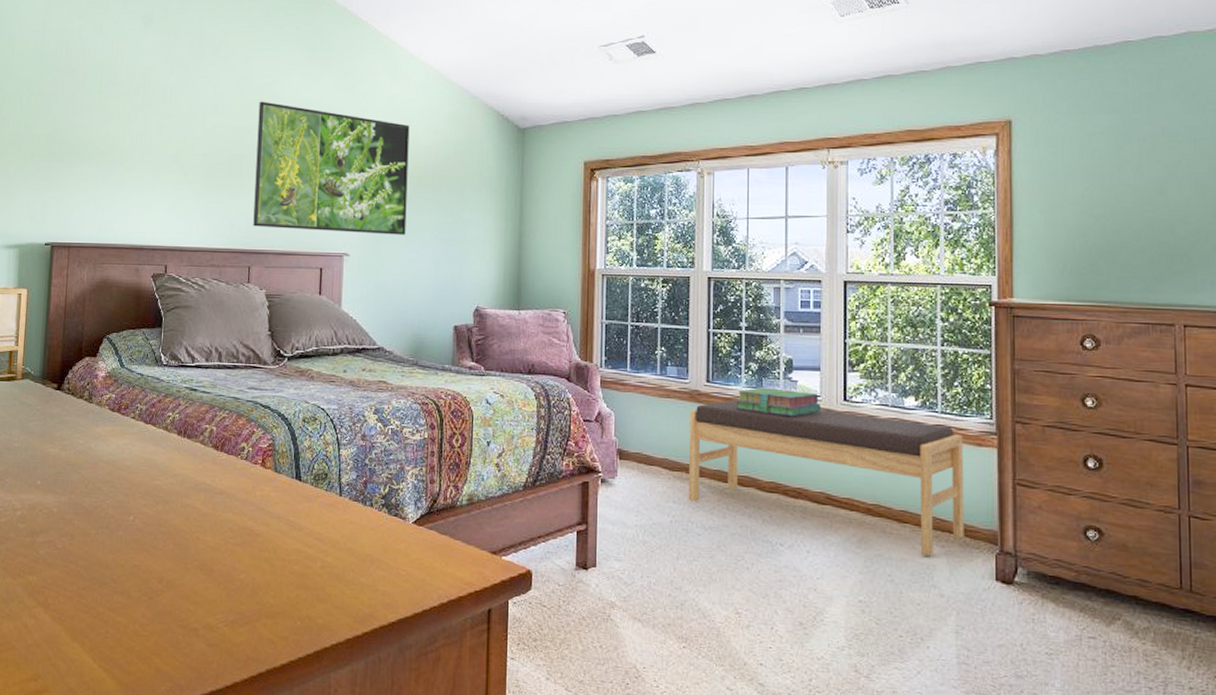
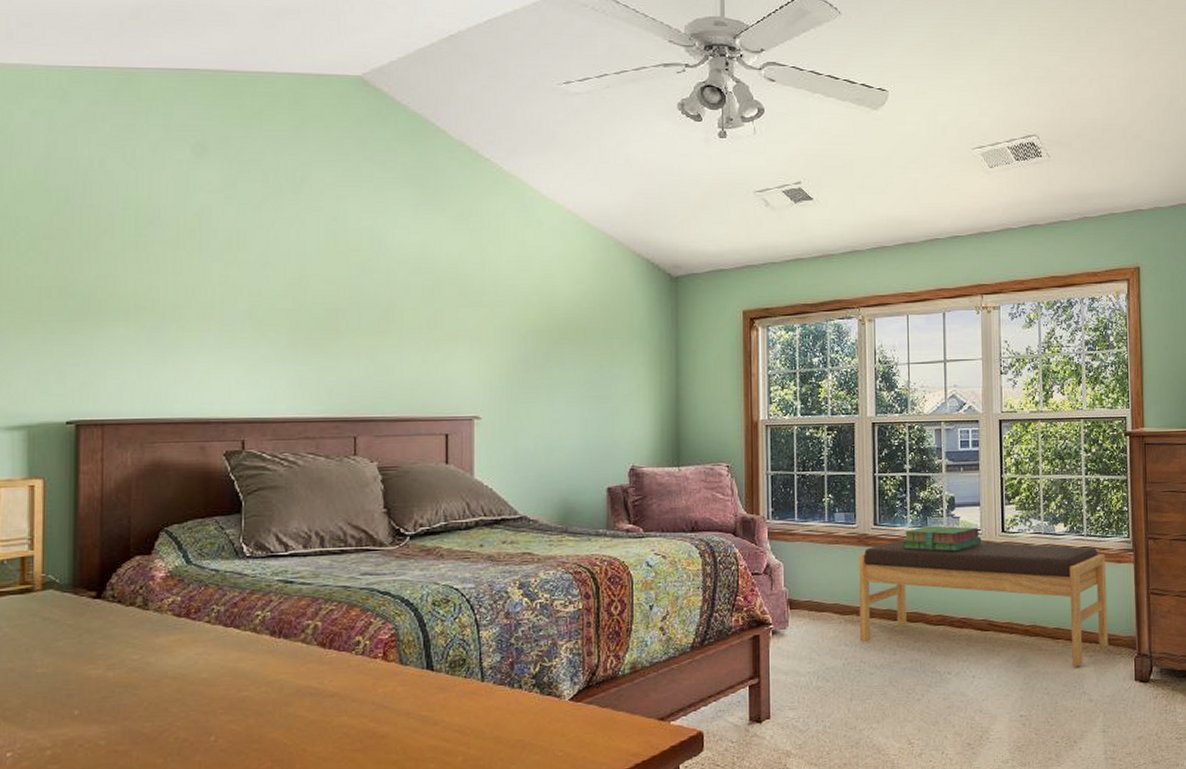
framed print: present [253,101,410,235] -> none [357,247,547,394]

